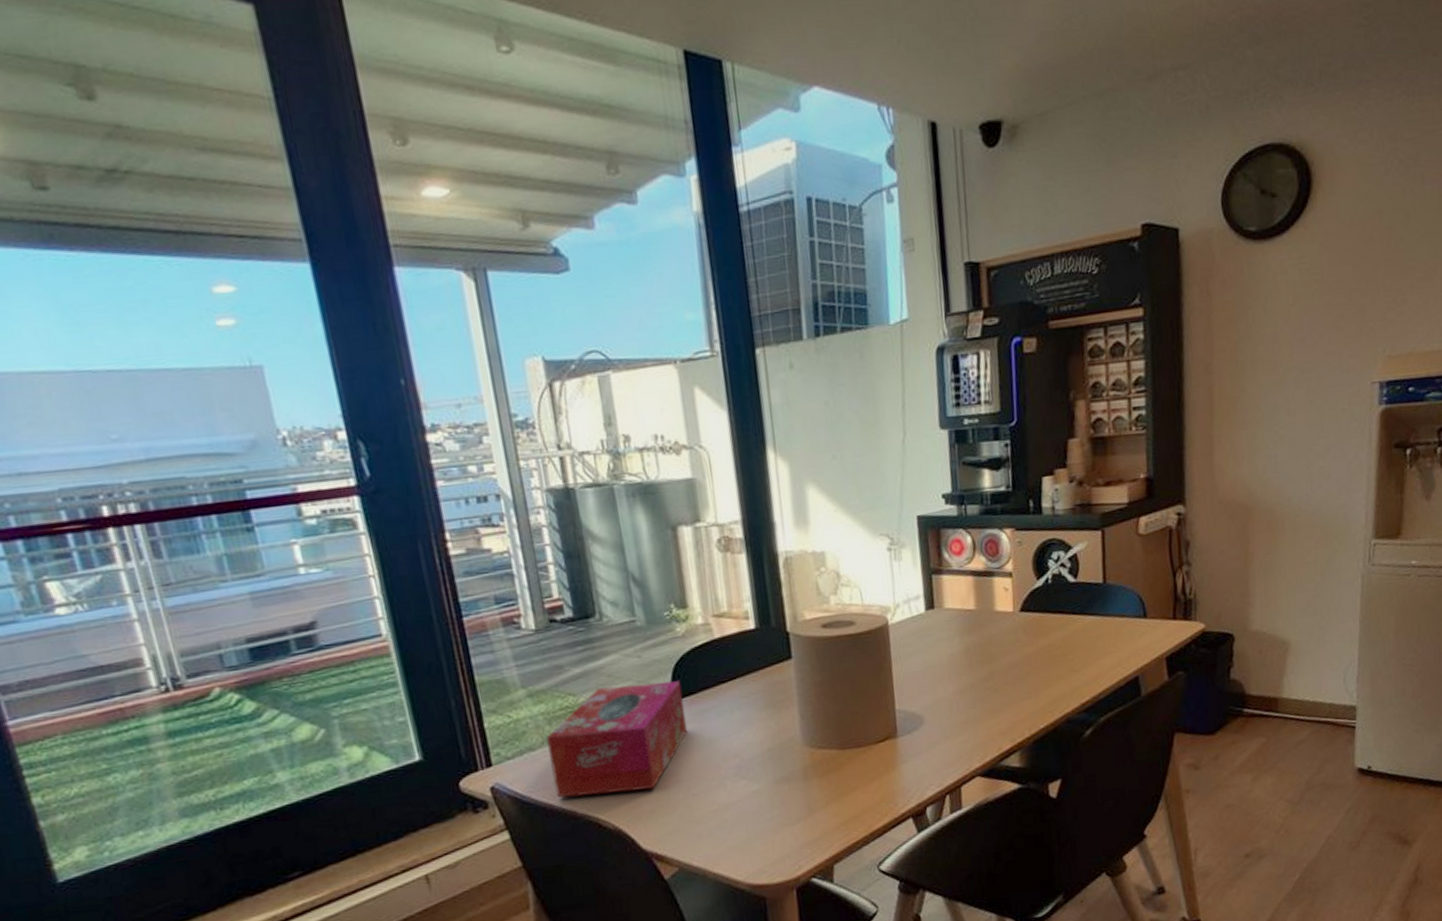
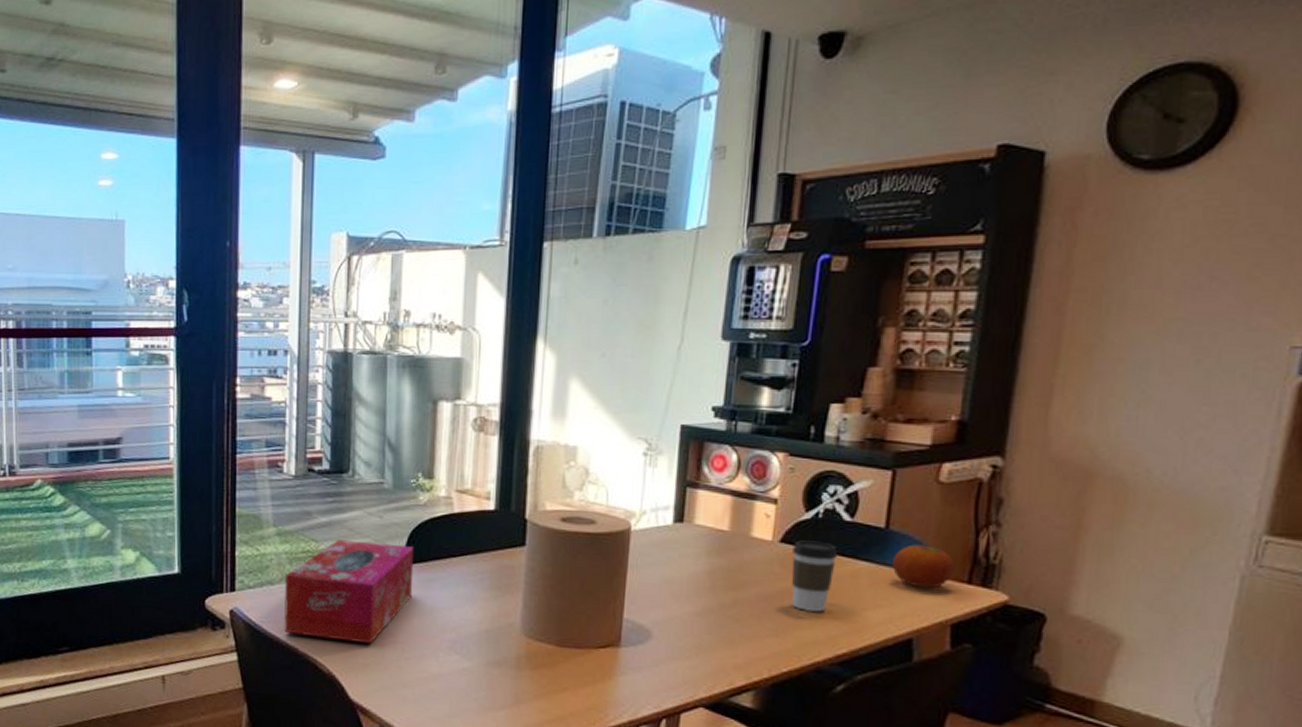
coffee cup: none [1031,604,1070,670] -> present [791,540,838,612]
fruit: none [1113,592,1162,631] -> present [893,544,955,589]

